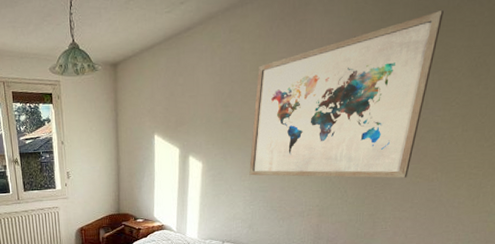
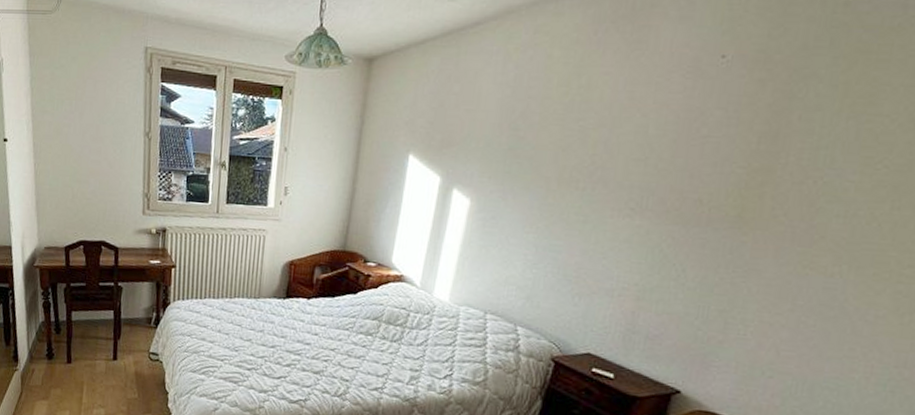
wall art: present [249,10,444,179] -> none [537,31,874,265]

